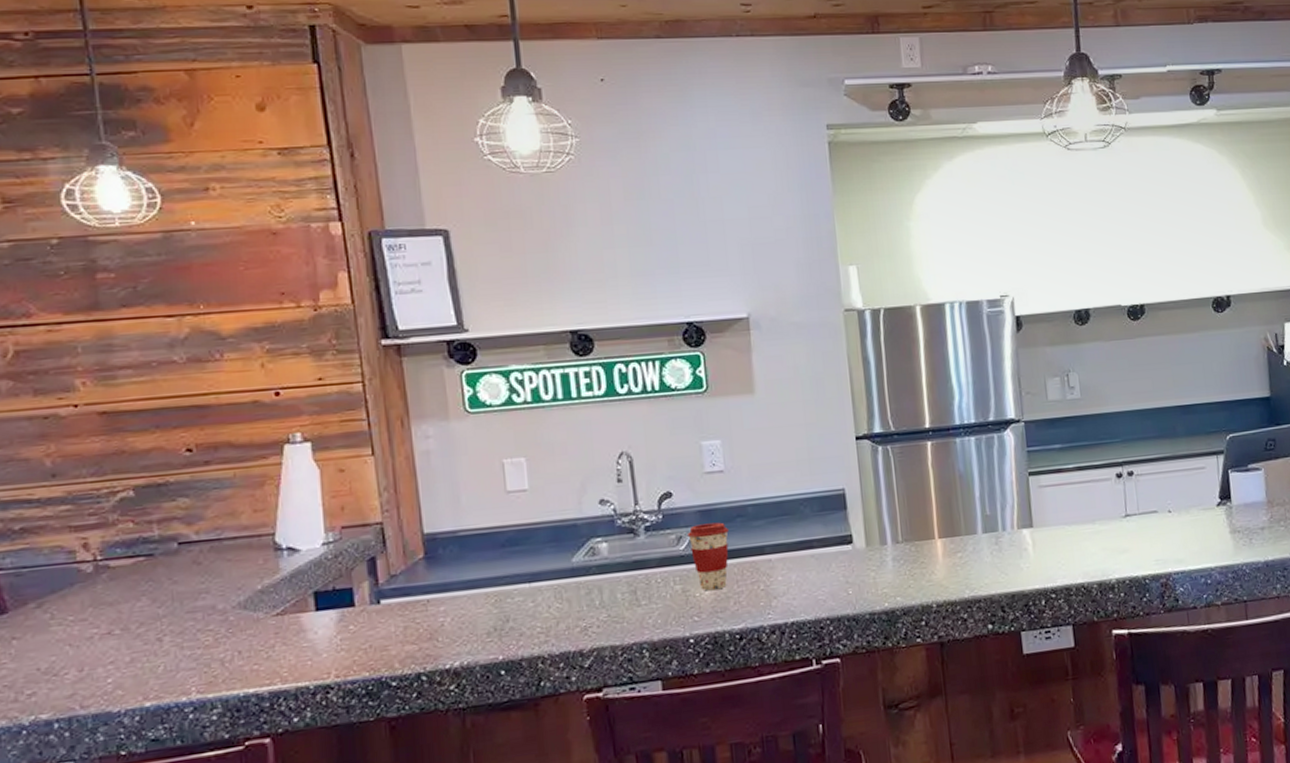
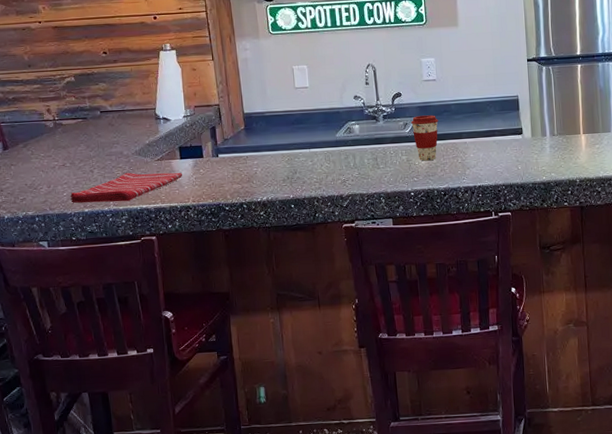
dish towel: none [119,632,320,694] -> present [70,172,183,203]

